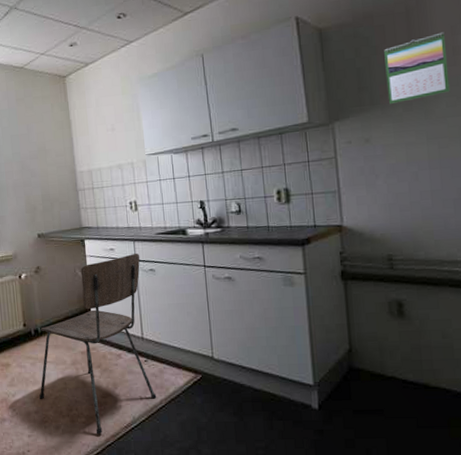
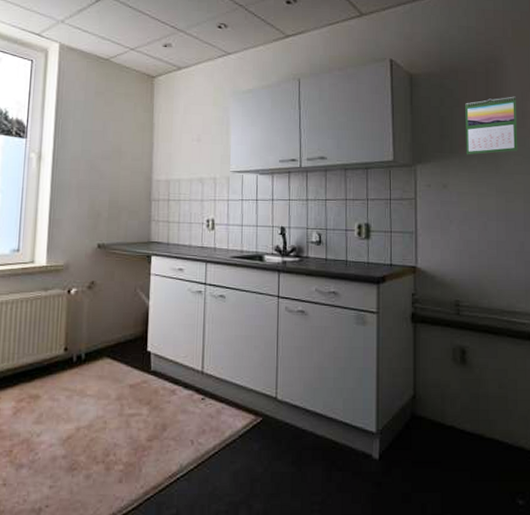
dining chair: present [39,254,157,435] -> none [71,277,211,486]

